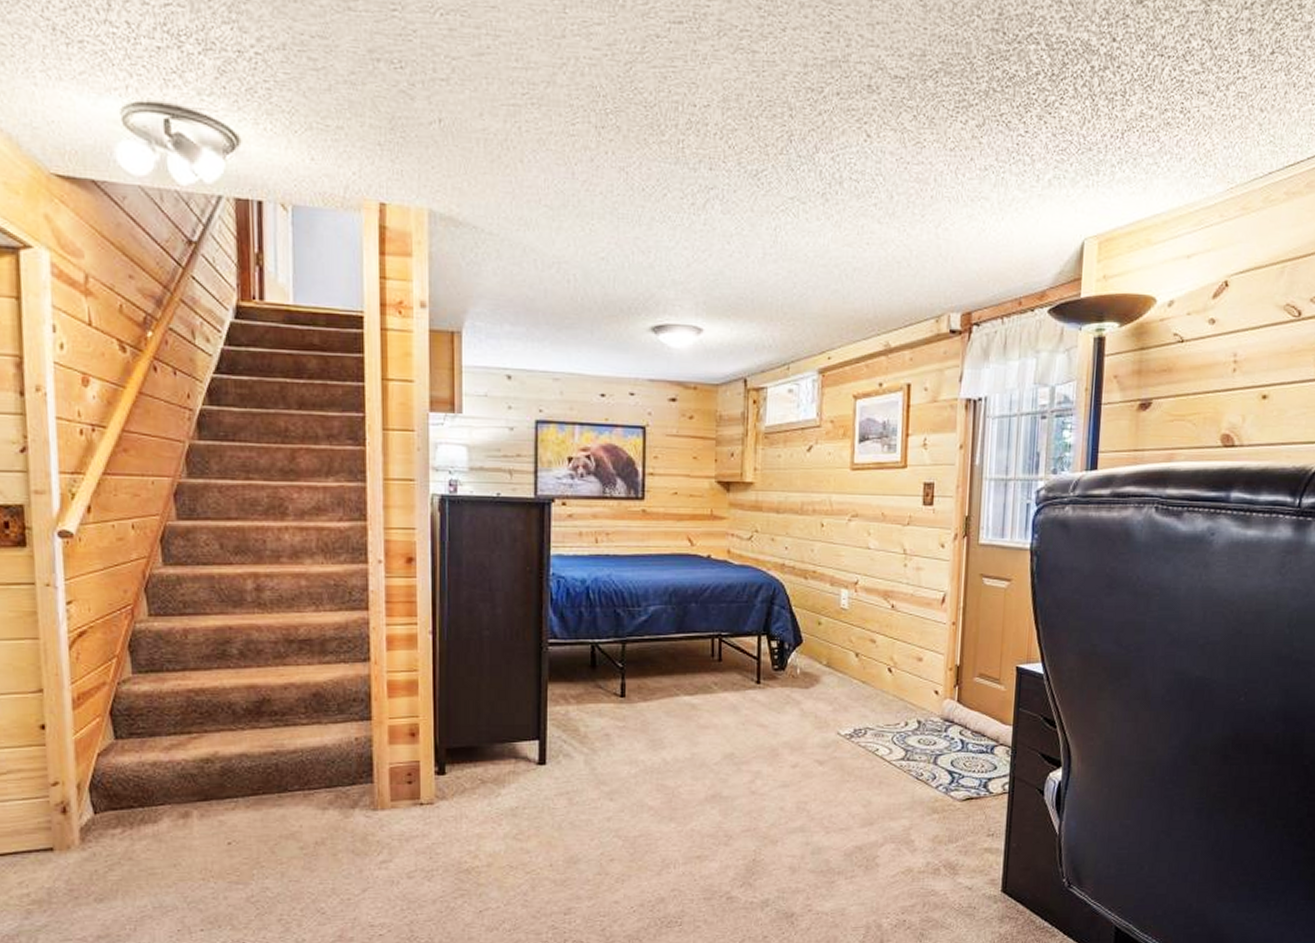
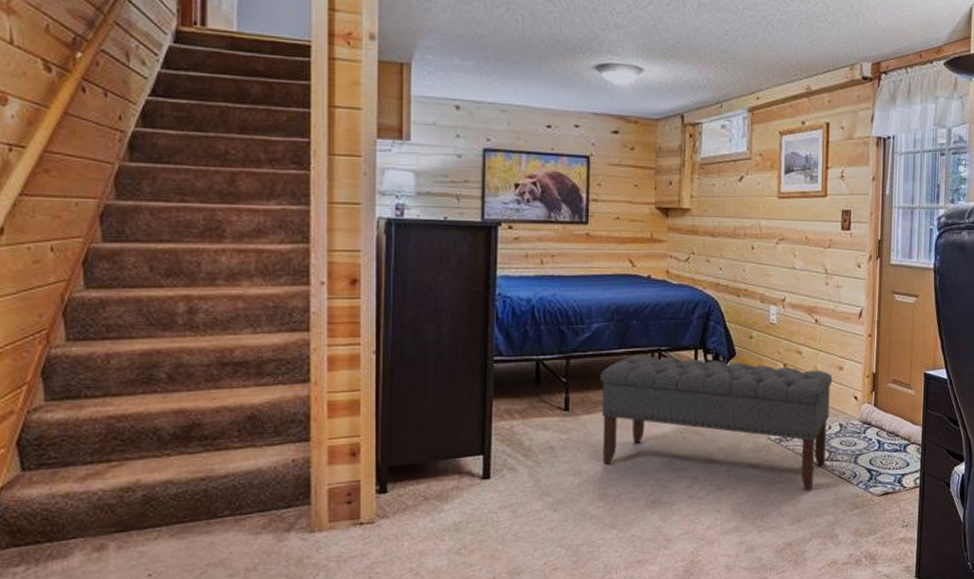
bench: none [656,640,911,792] -> present [599,355,833,491]

